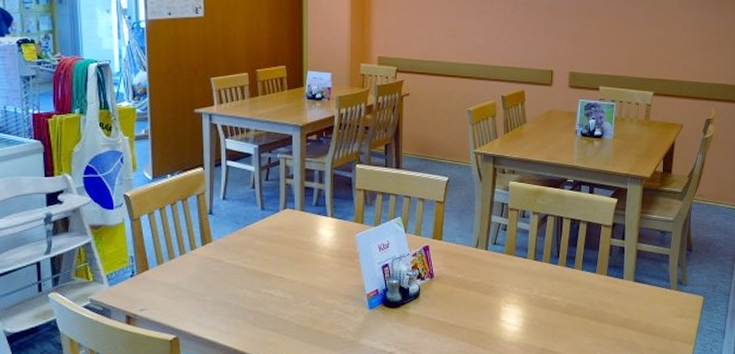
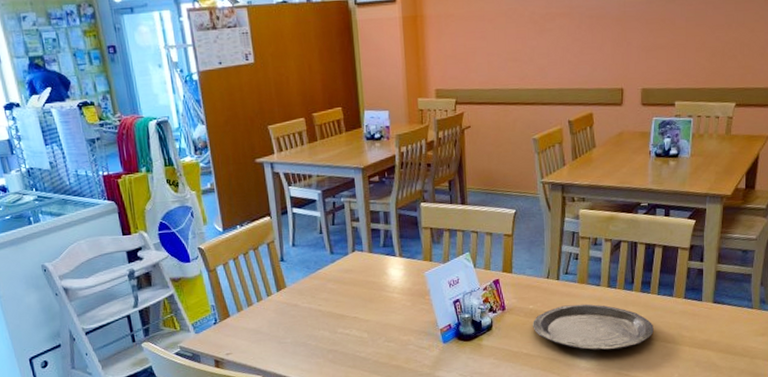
plate: none [460,276,577,325] -> present [533,304,654,351]

